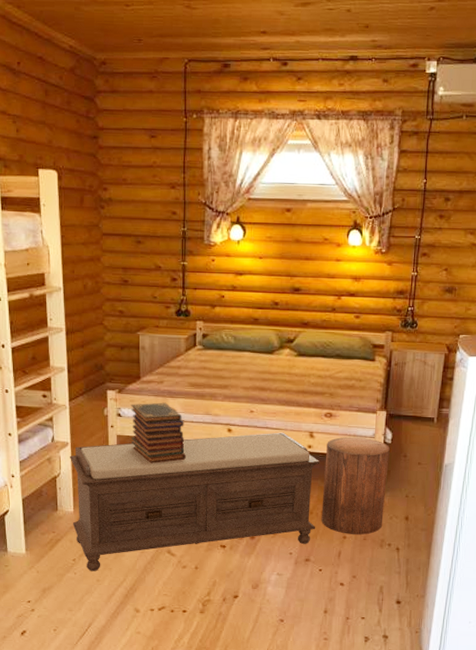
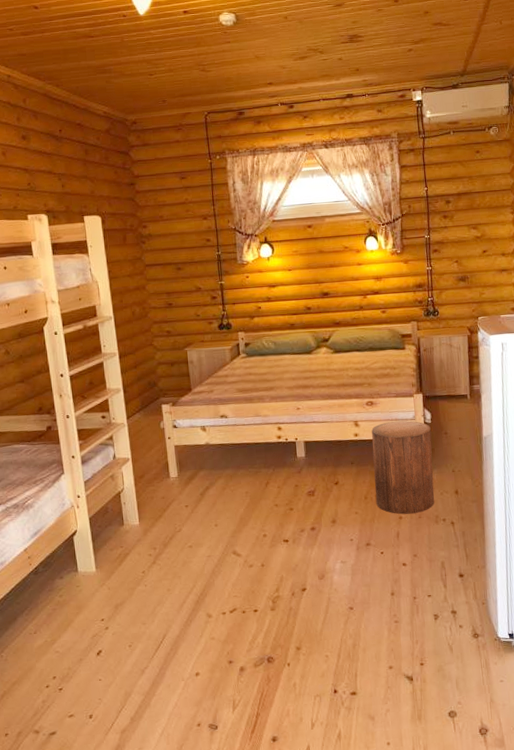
bench: present [70,432,320,572] -> none [132,424,372,582]
book stack: present [131,402,186,463] -> none [185,409,242,469]

